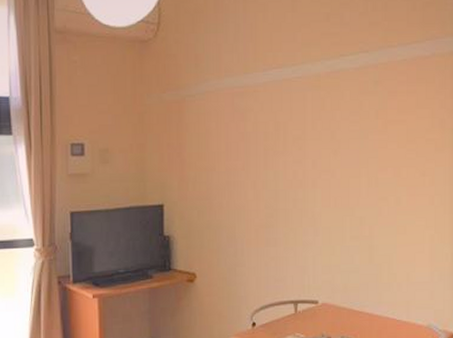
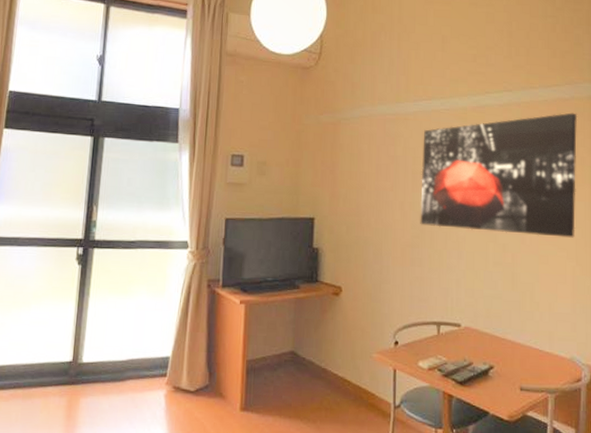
wall art: none [273,71,439,206] -> present [420,112,578,238]

